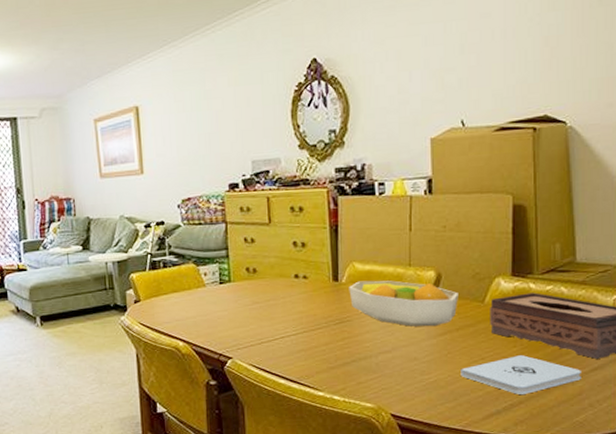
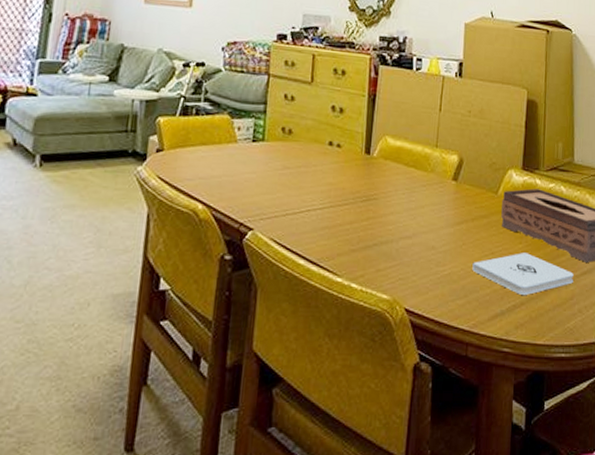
fruit bowl: present [349,280,458,327] -> none [379,157,476,214]

